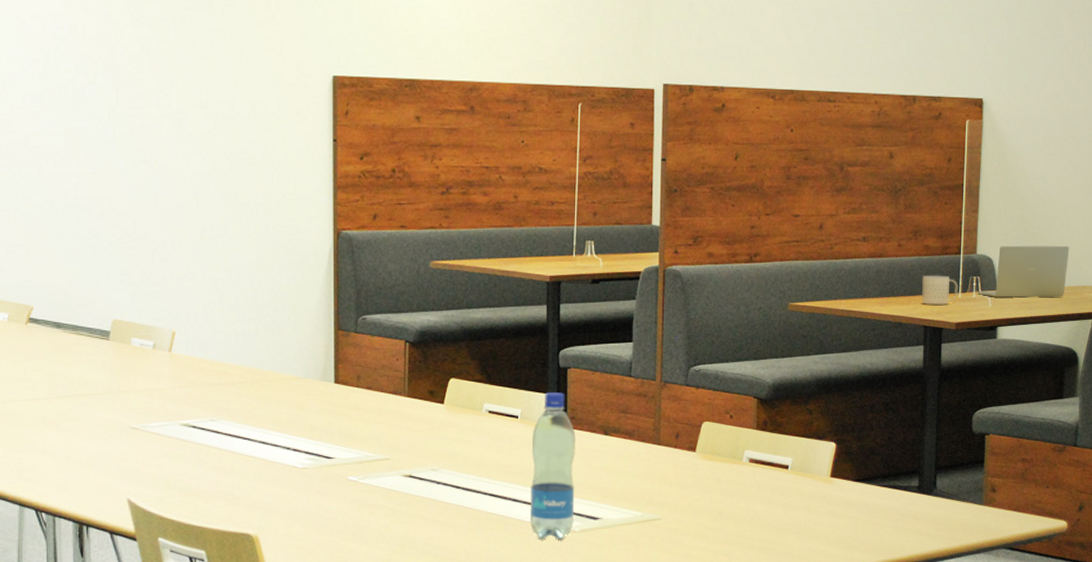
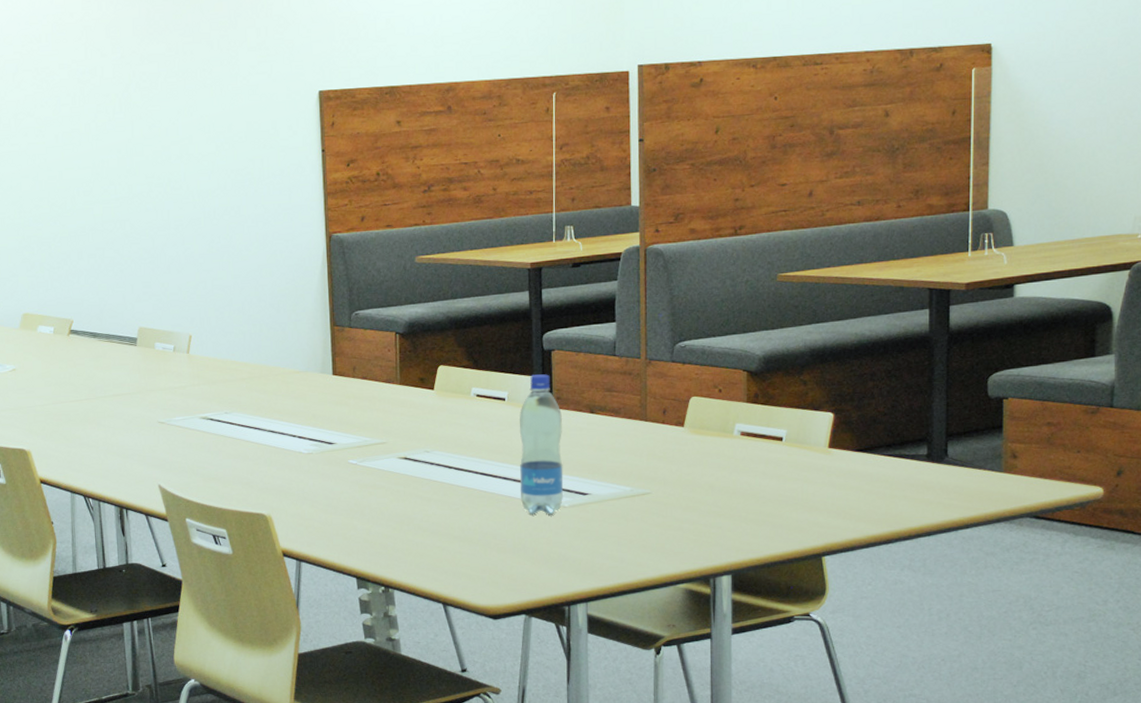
mug: present [922,275,958,306] -> none [926,235,967,267]
laptop: present [976,245,1070,298] -> none [989,192,1100,254]

